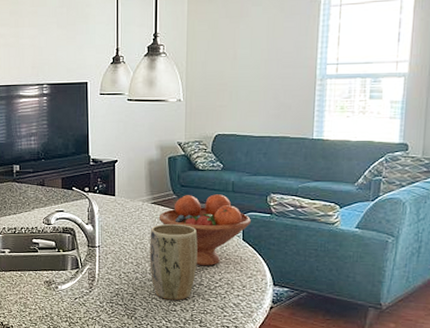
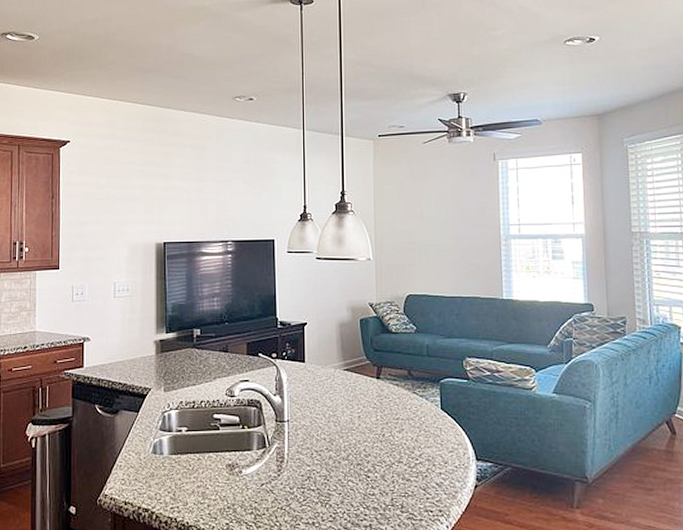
plant pot: present [149,223,198,301] -> none [343,392,395,483]
fruit bowl: present [158,194,251,266] -> none [352,359,448,441]

